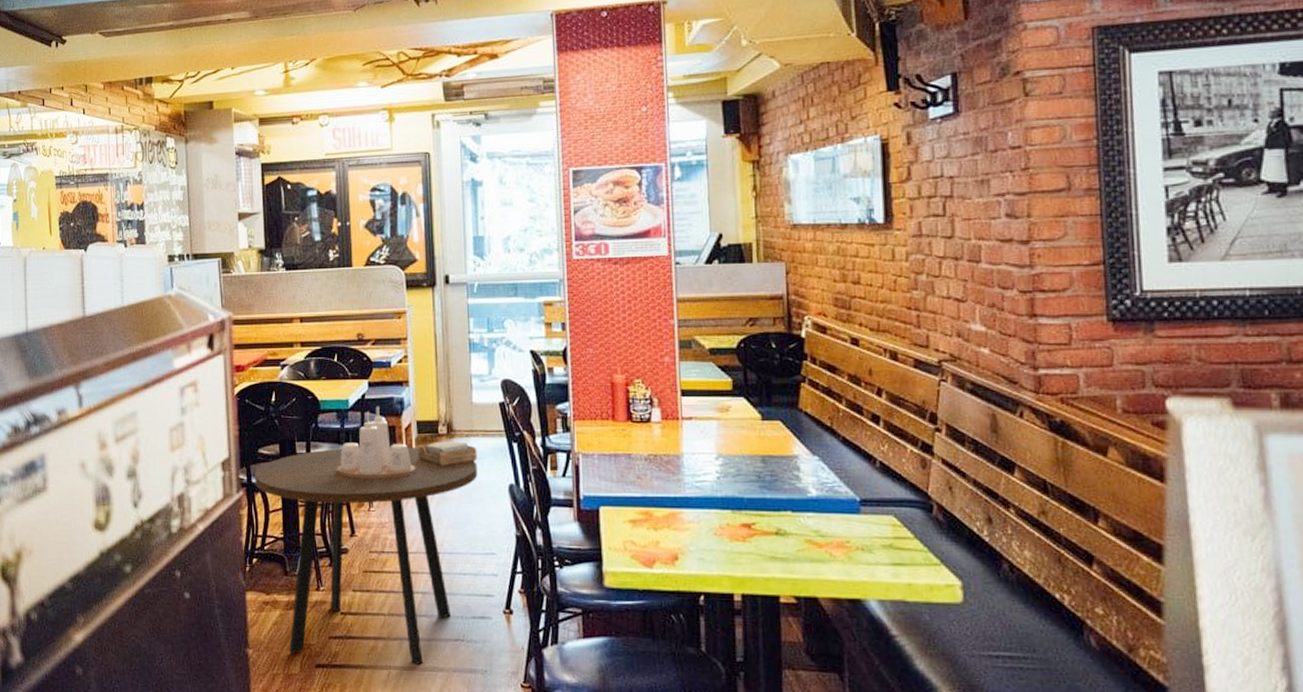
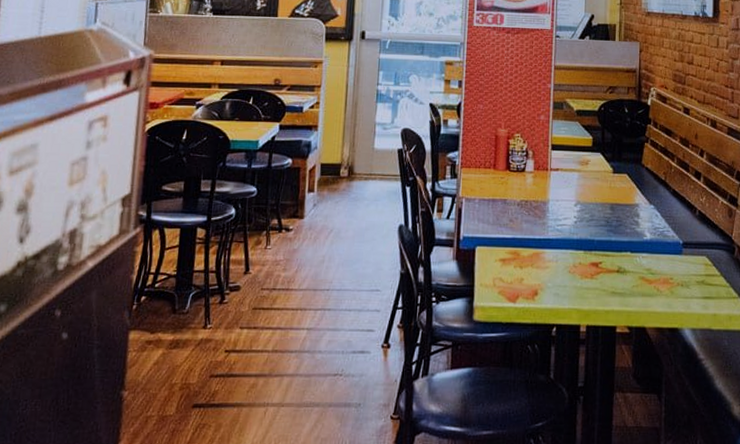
dining table: present [255,447,478,665] -> none [154,187,373,401]
condiment set: present [337,406,416,478] -> none [239,148,315,218]
napkin holder: present [417,441,477,466] -> none [318,183,374,207]

